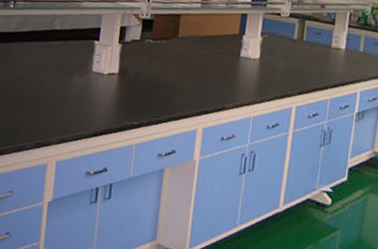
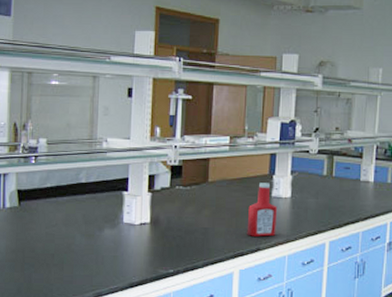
ketchup bottle: none [213,42,246,97] -> present [247,183,278,237]

